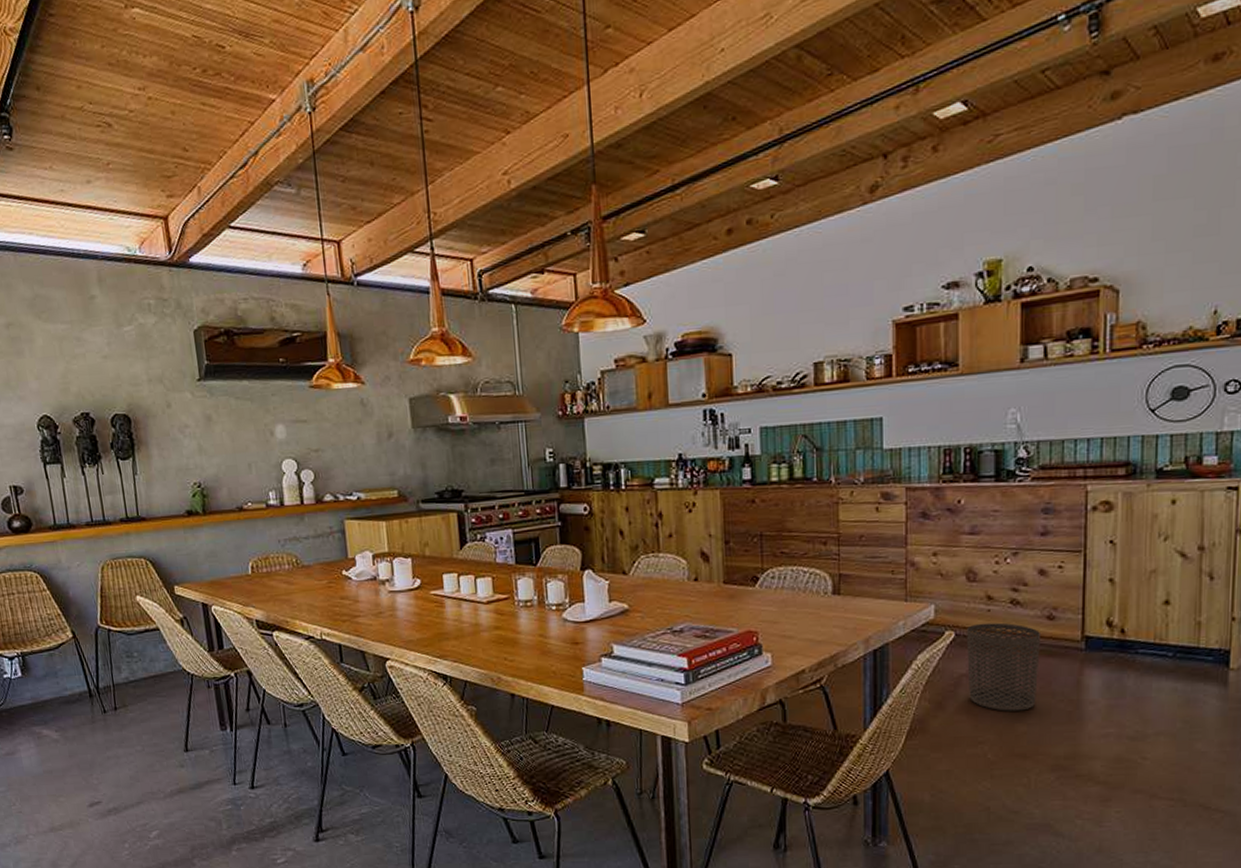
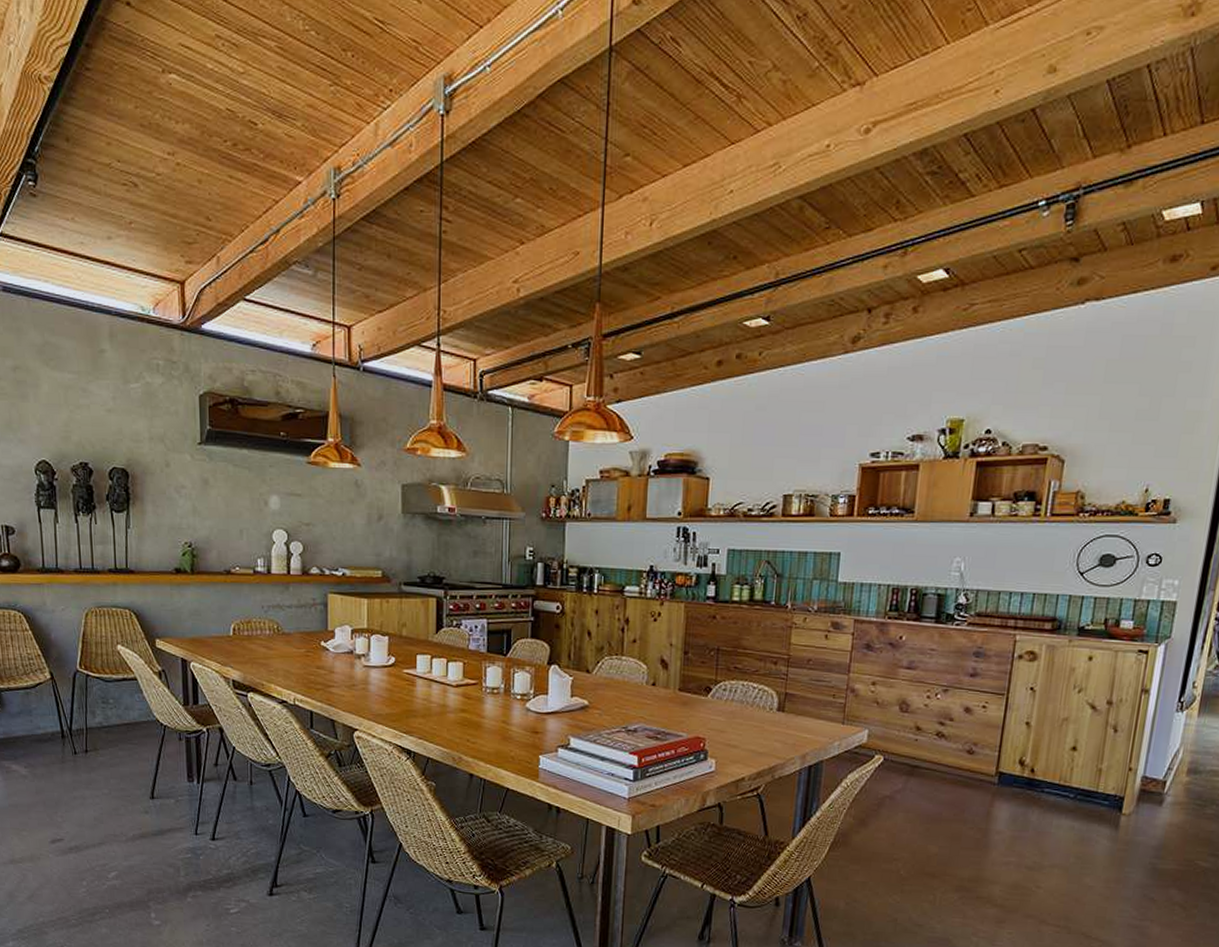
waste bin: present [967,622,1040,711] -> none [890,751,960,834]

